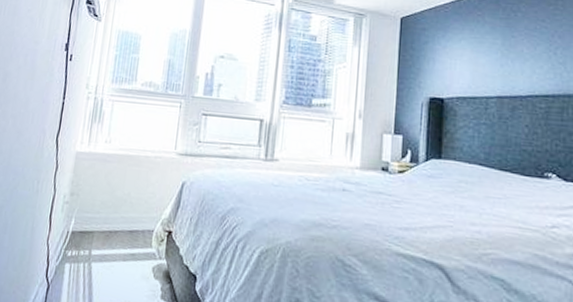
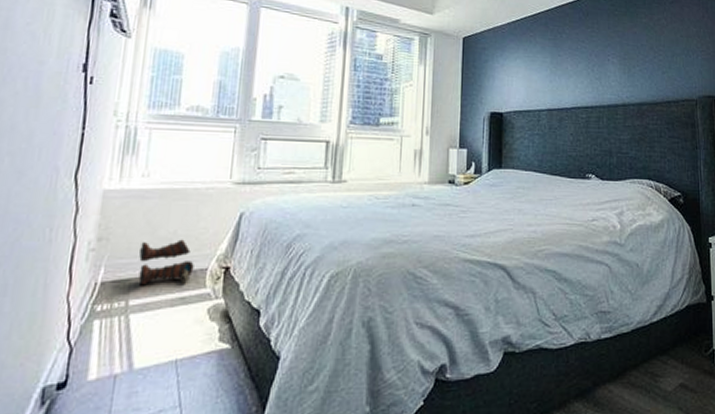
boots: none [99,200,143,242] -> present [138,239,194,286]

